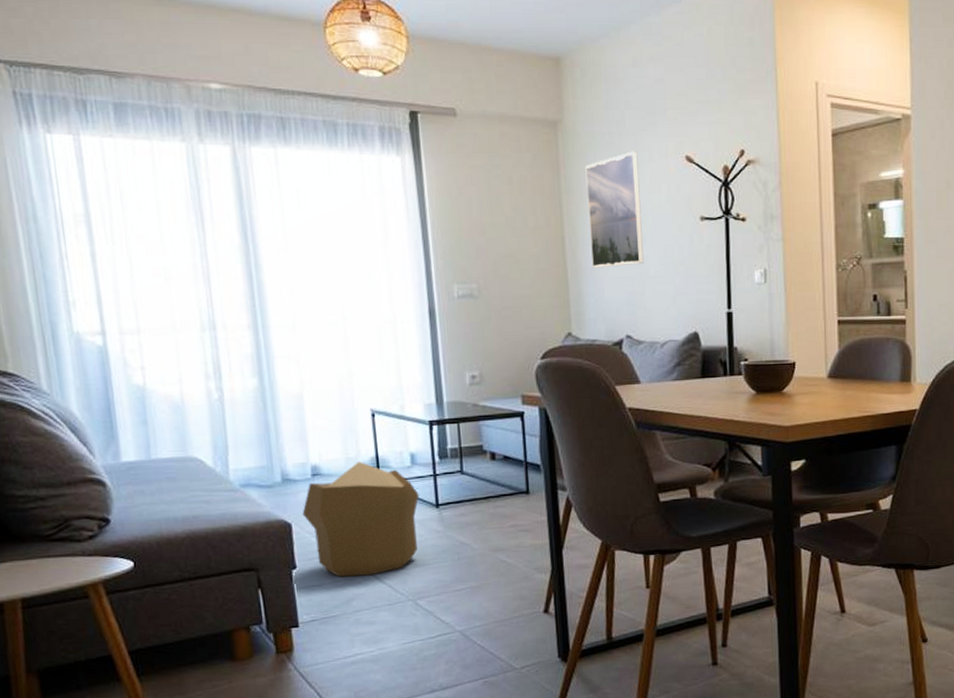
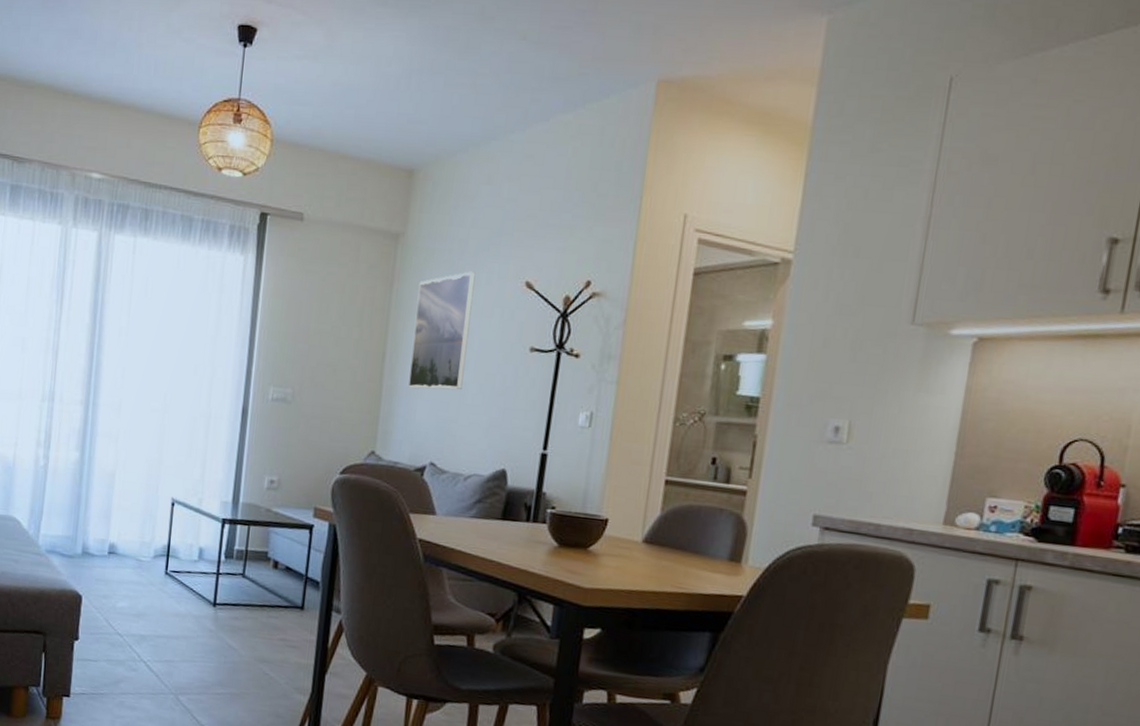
pouf: present [302,461,419,577] -> none [93,546,200,661]

